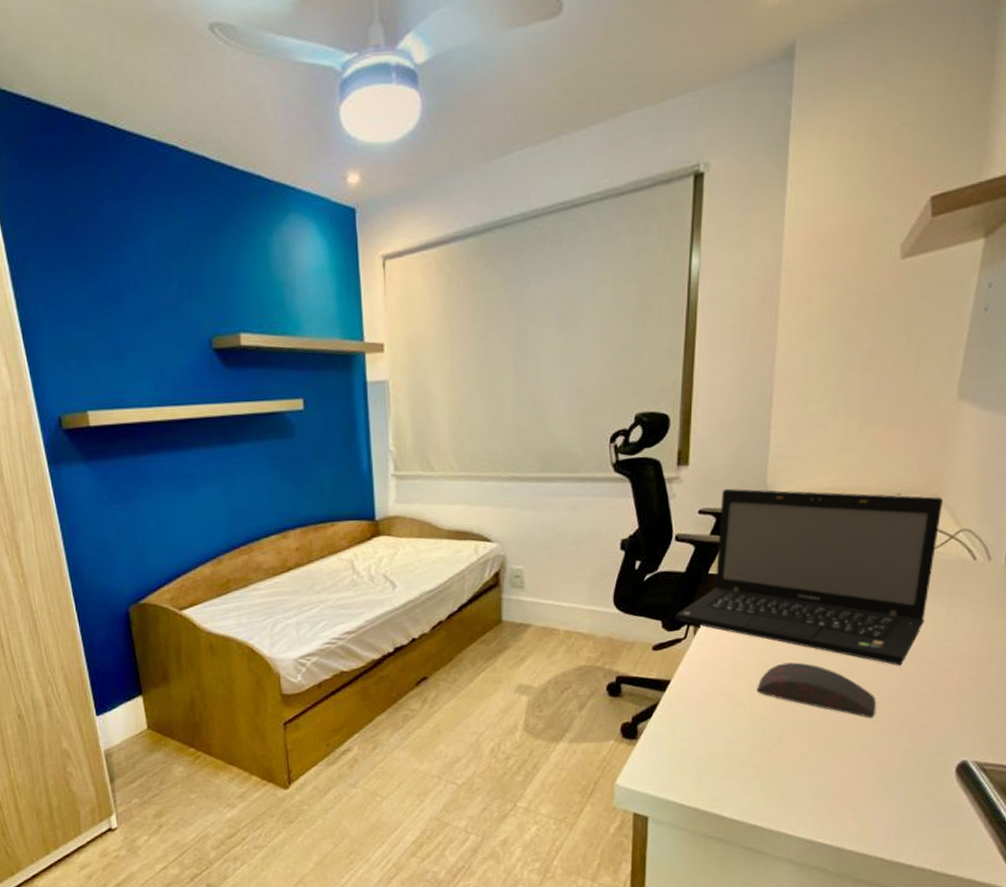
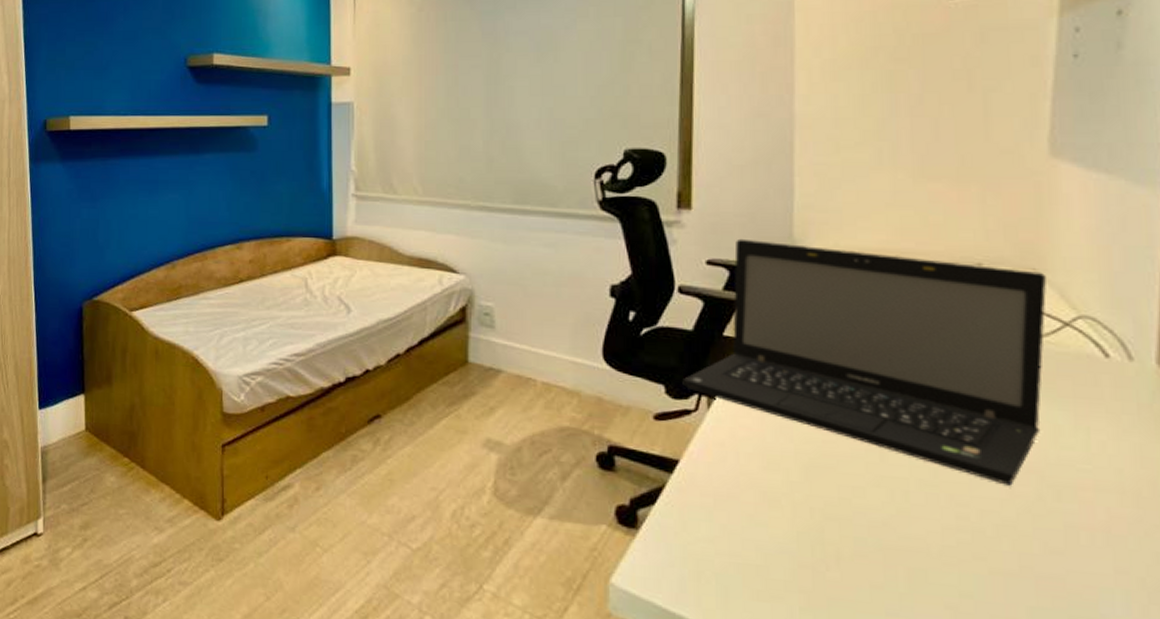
computer mouse: present [757,662,876,718] -> none [798,459,979,553]

